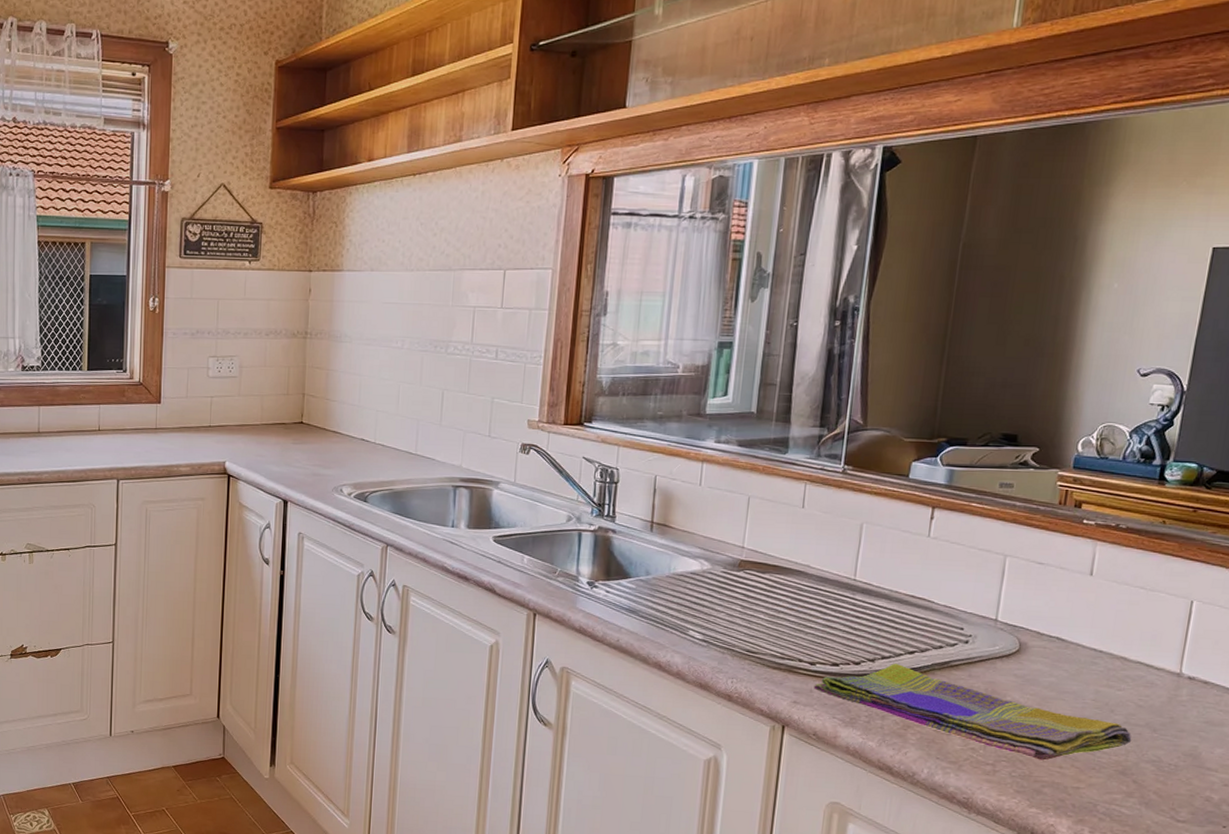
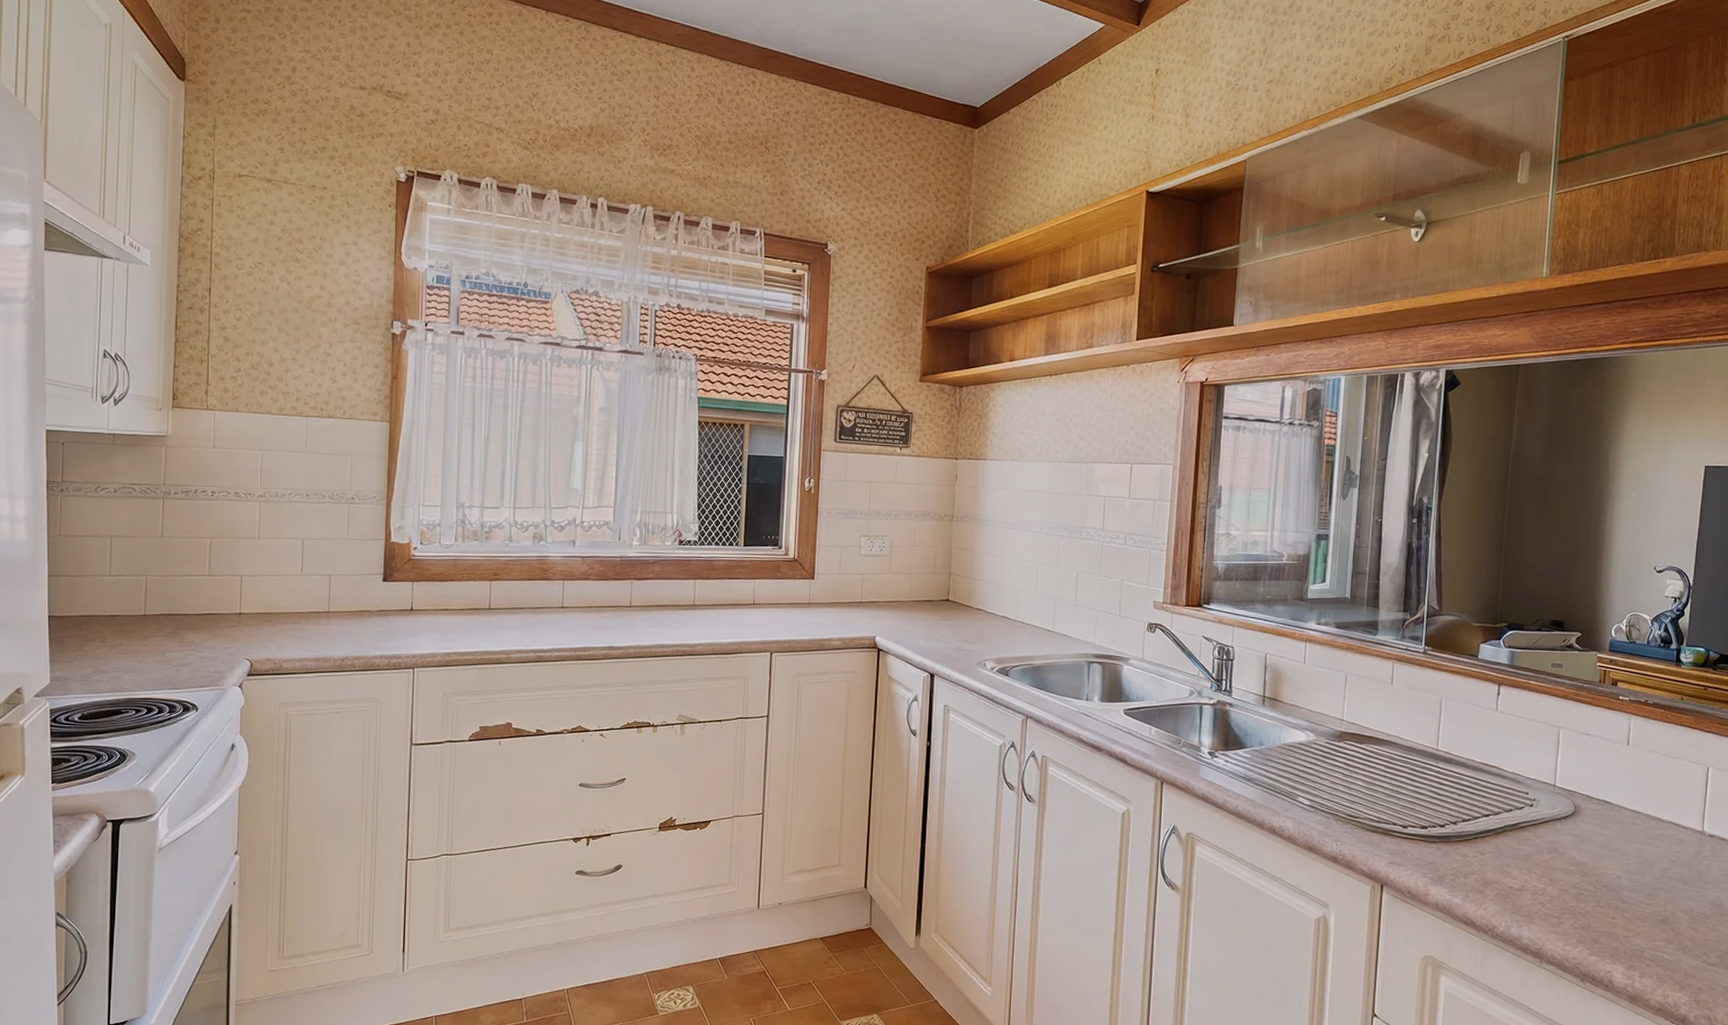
dish towel: present [813,663,1132,761] -> none [1406,825,1668,912]

